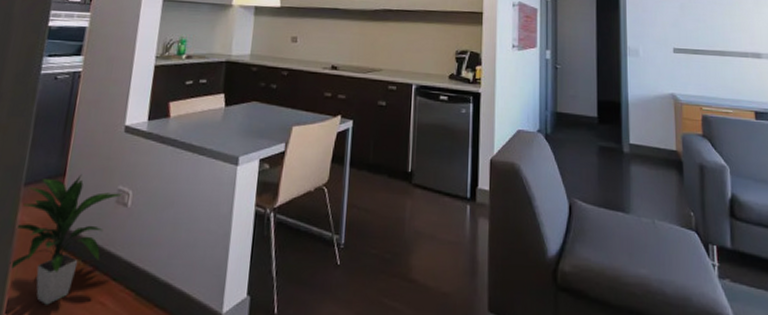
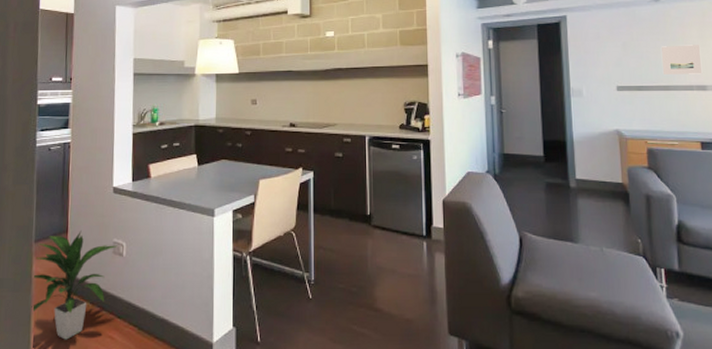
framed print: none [717,10,757,42] -> present [660,45,703,75]

